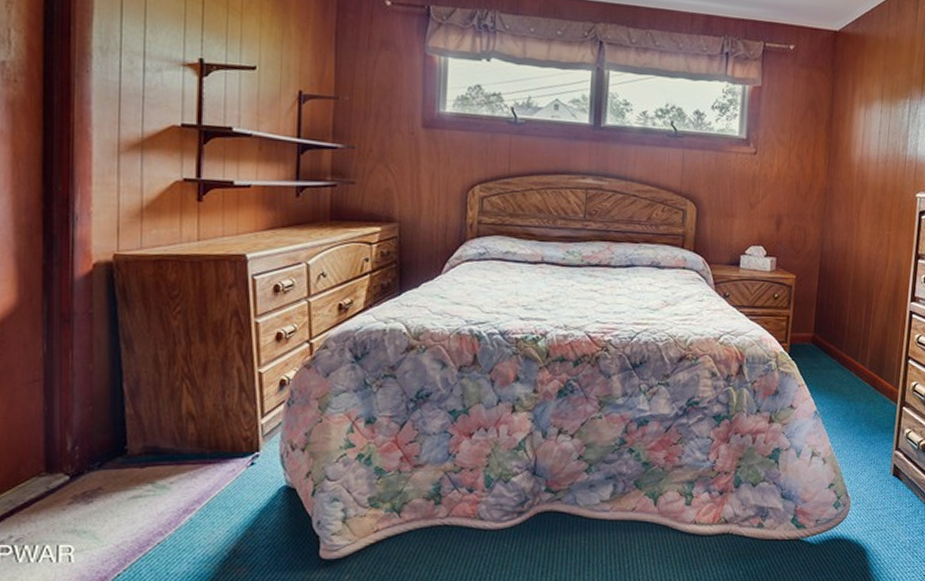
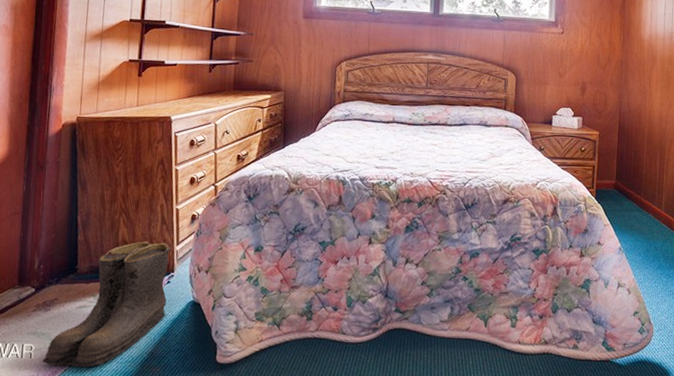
boots: none [85,414,253,571] -> present [41,241,171,368]

